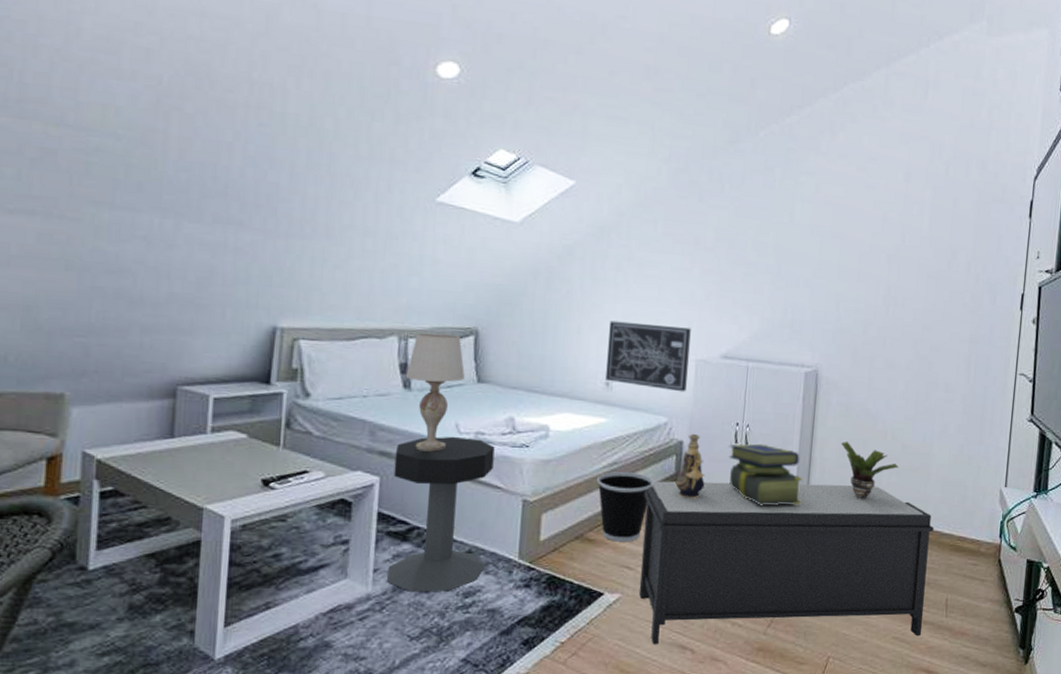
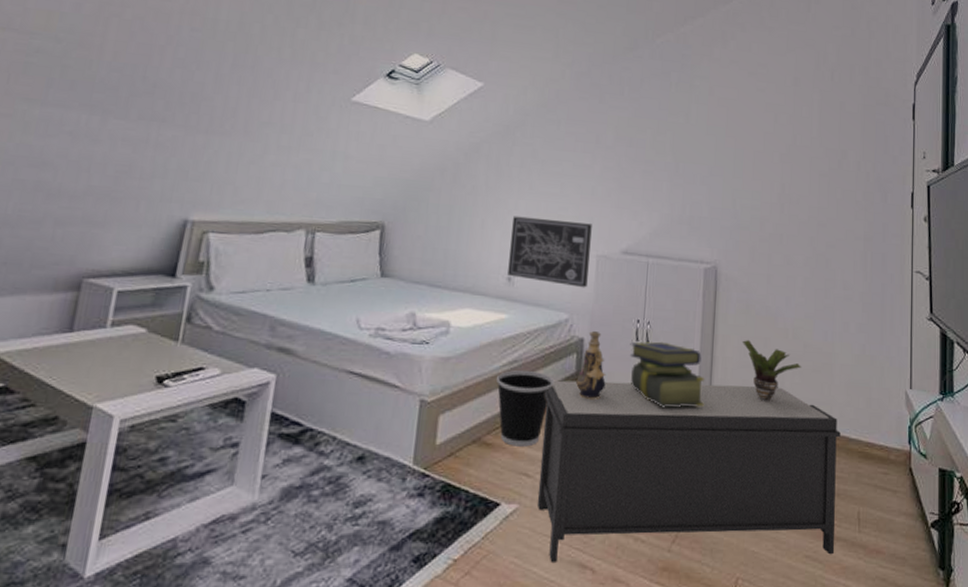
side table: present [386,436,495,592] -> none [273,332,395,501]
table lamp: present [405,333,466,452] -> none [310,227,369,348]

